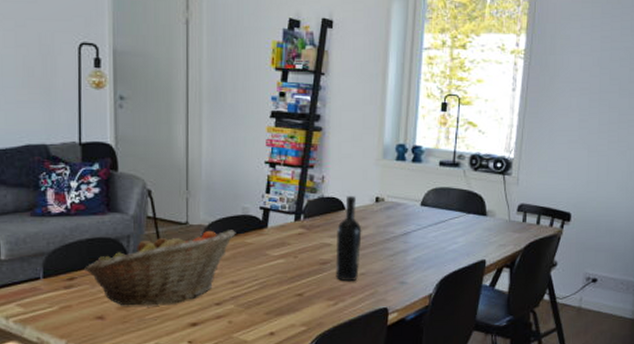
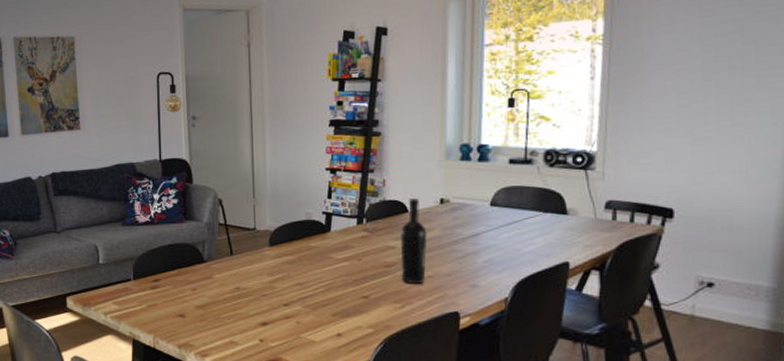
fruit basket: present [85,230,236,306] -> none [167,234,301,306]

